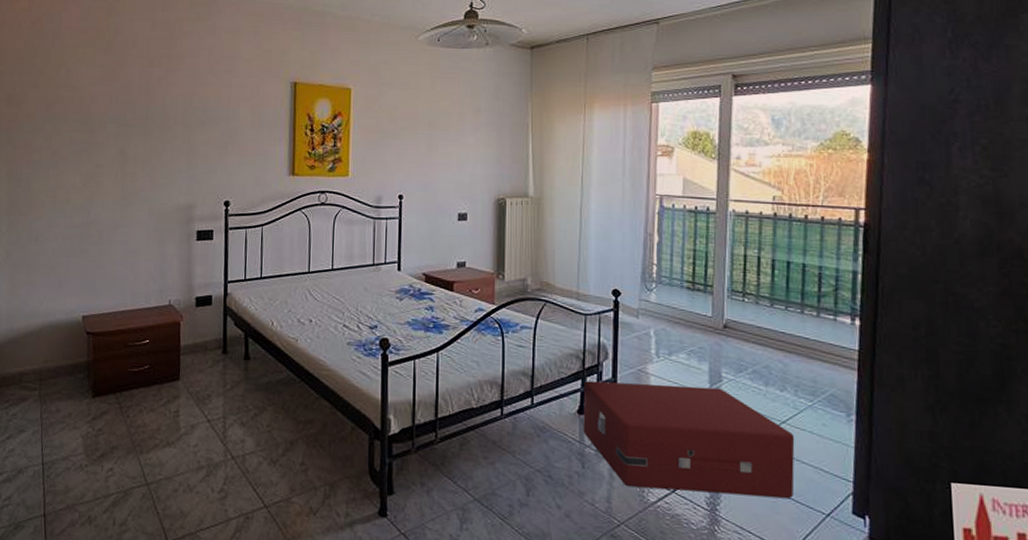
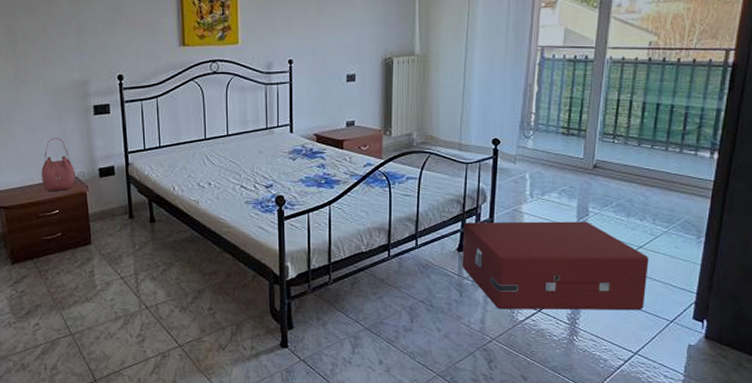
handbag: none [135,262,171,319] -> present [40,138,76,191]

